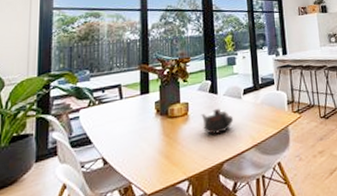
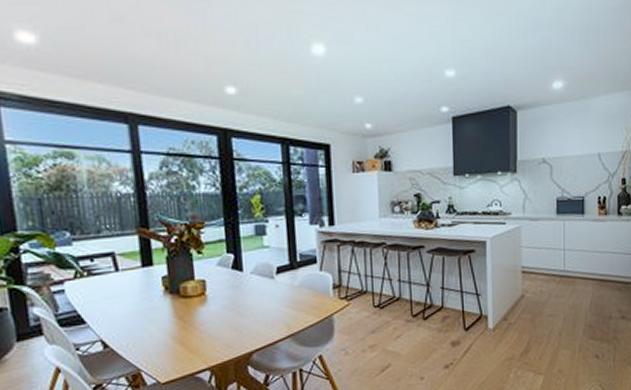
teapot: present [201,108,234,135] -> none [222,289,265,321]

